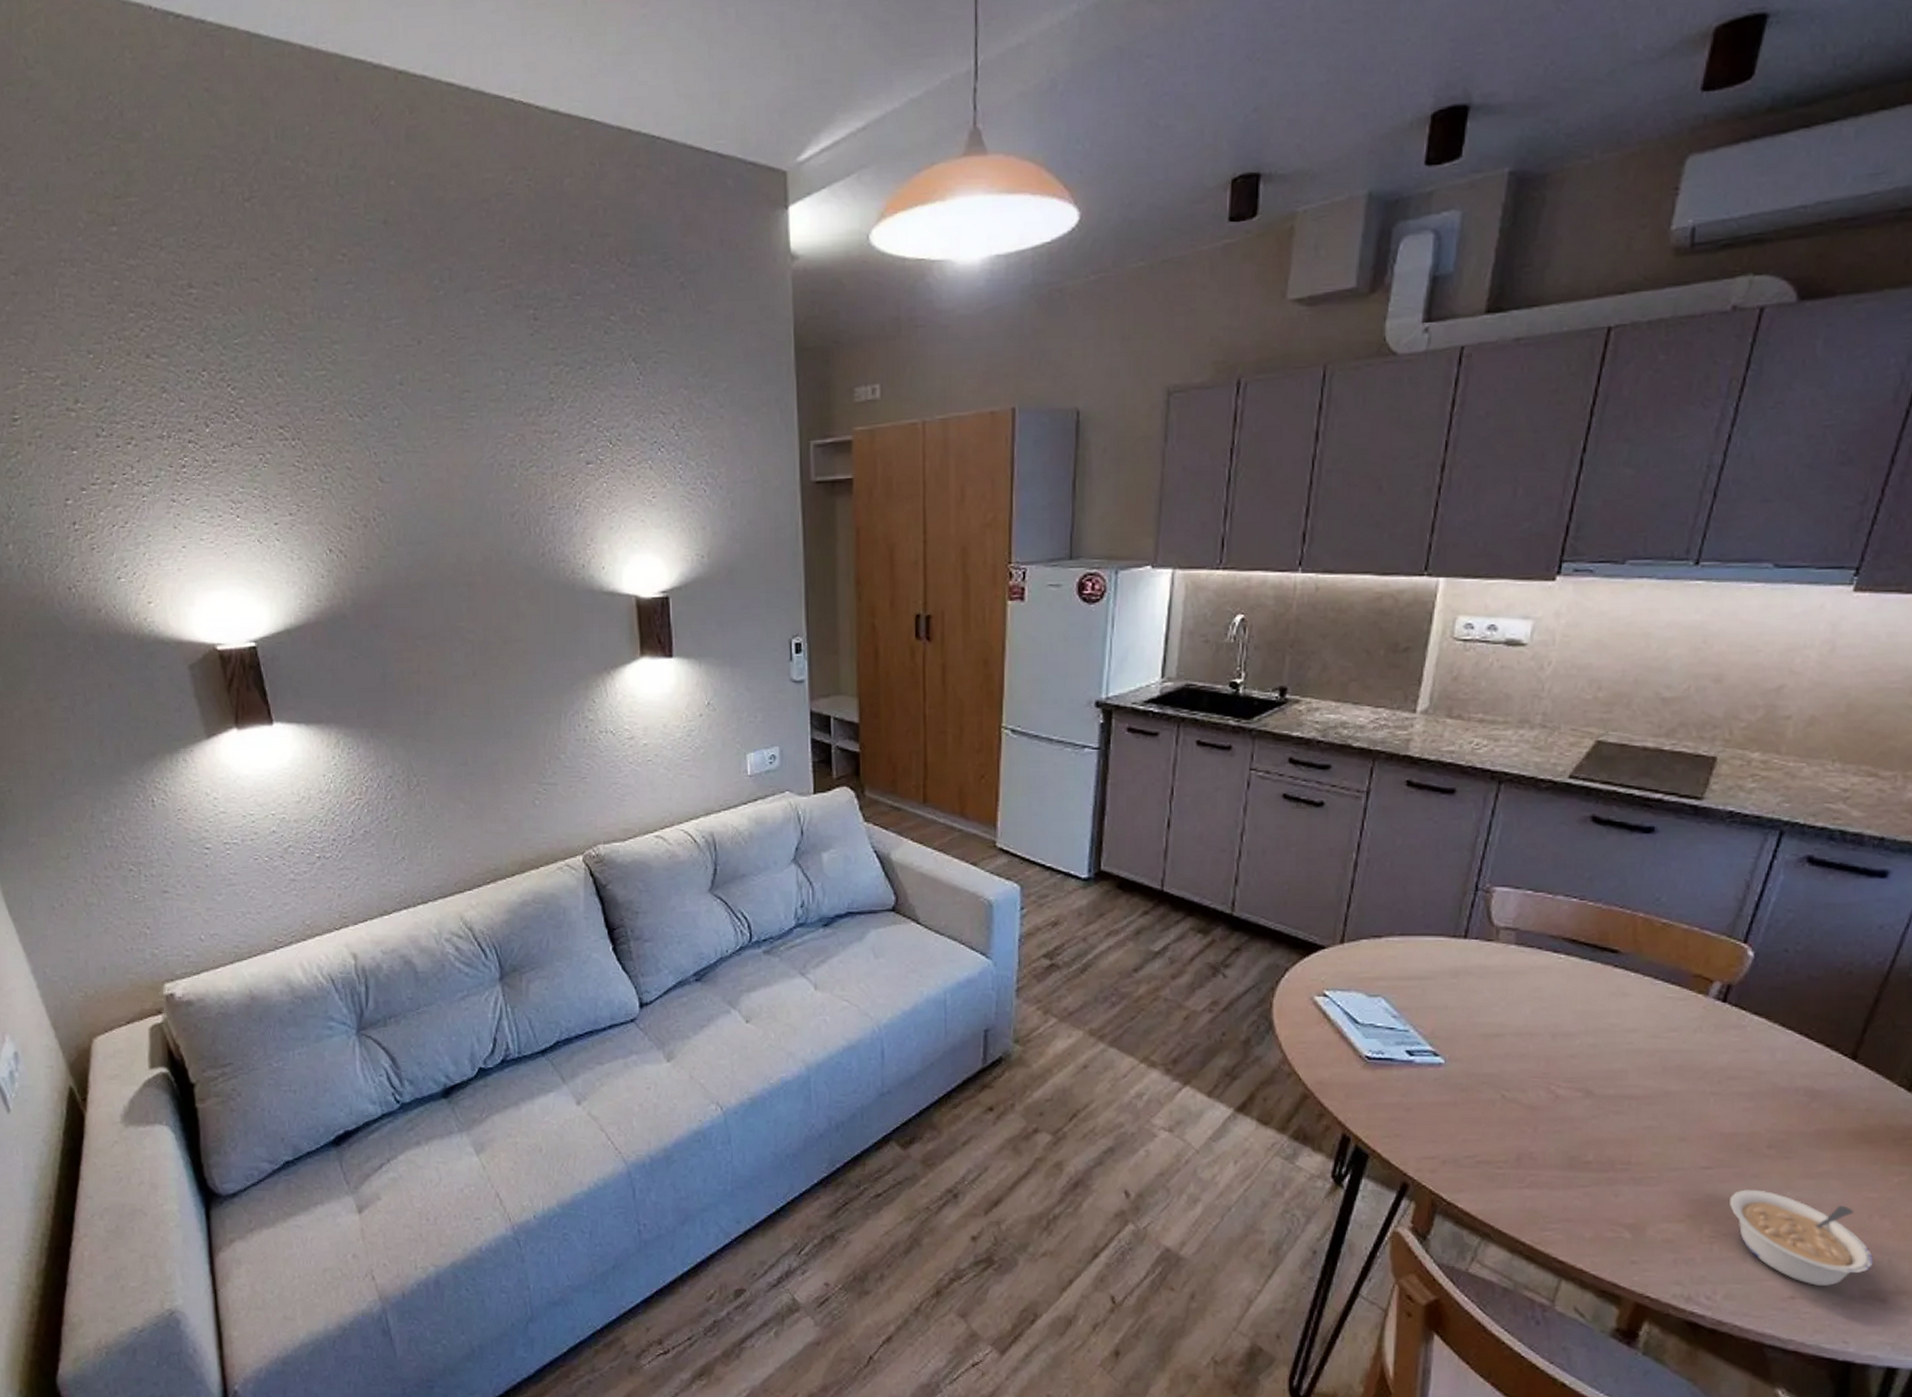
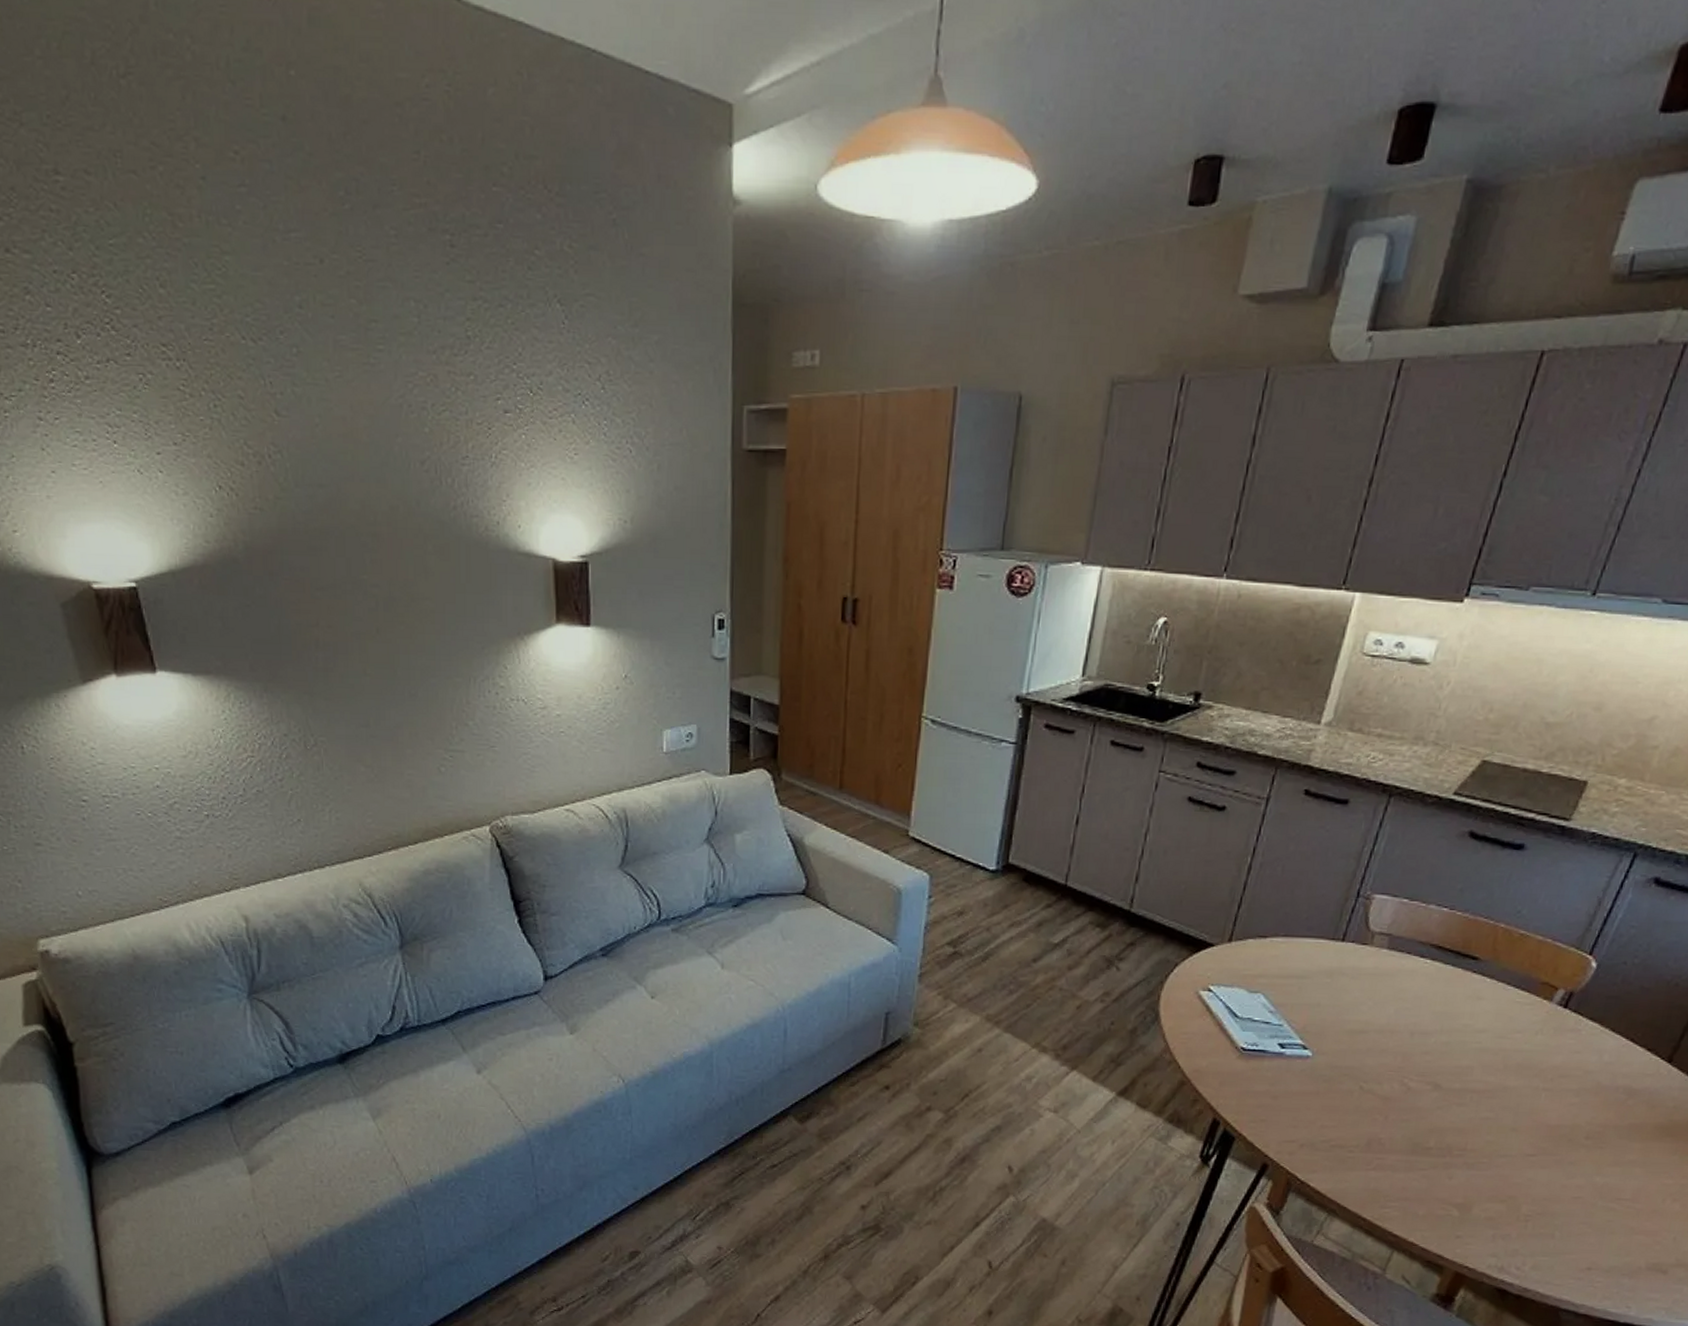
legume: present [1730,1189,1873,1286] -> none [1546,1175,1661,1259]

